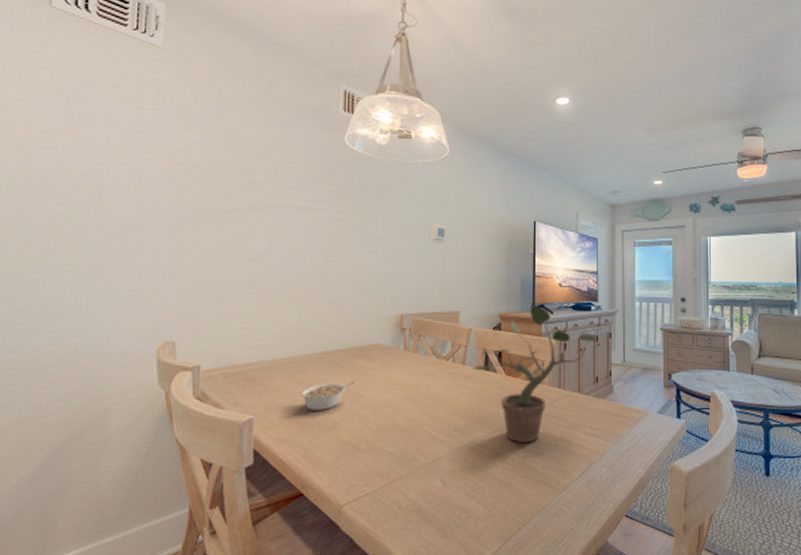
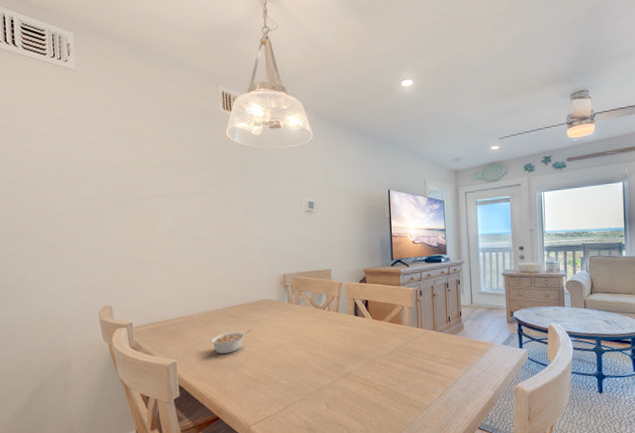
potted plant: present [472,302,595,444] -> none [345,258,446,374]

